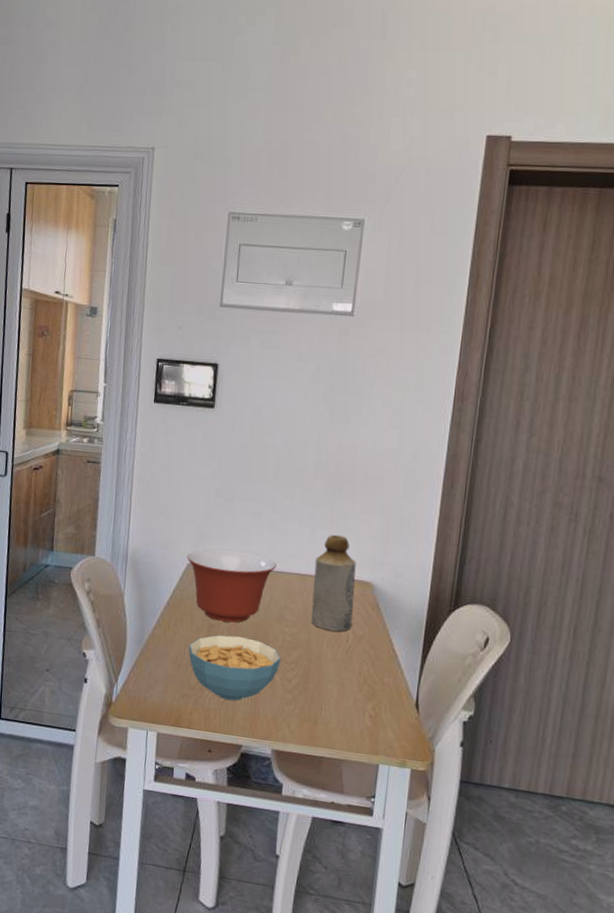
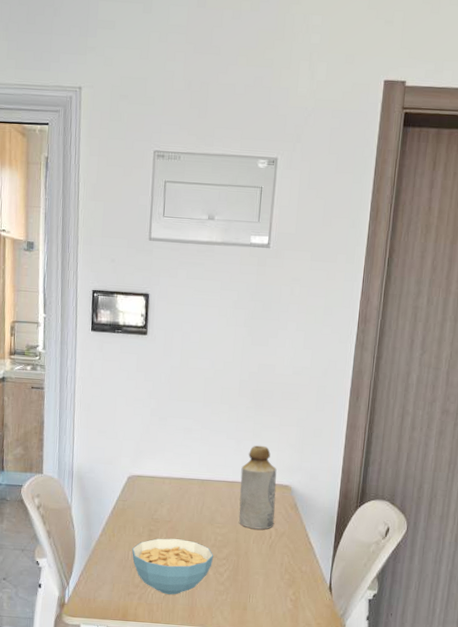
mixing bowl: present [187,548,277,623] -> none [127,462,207,527]

